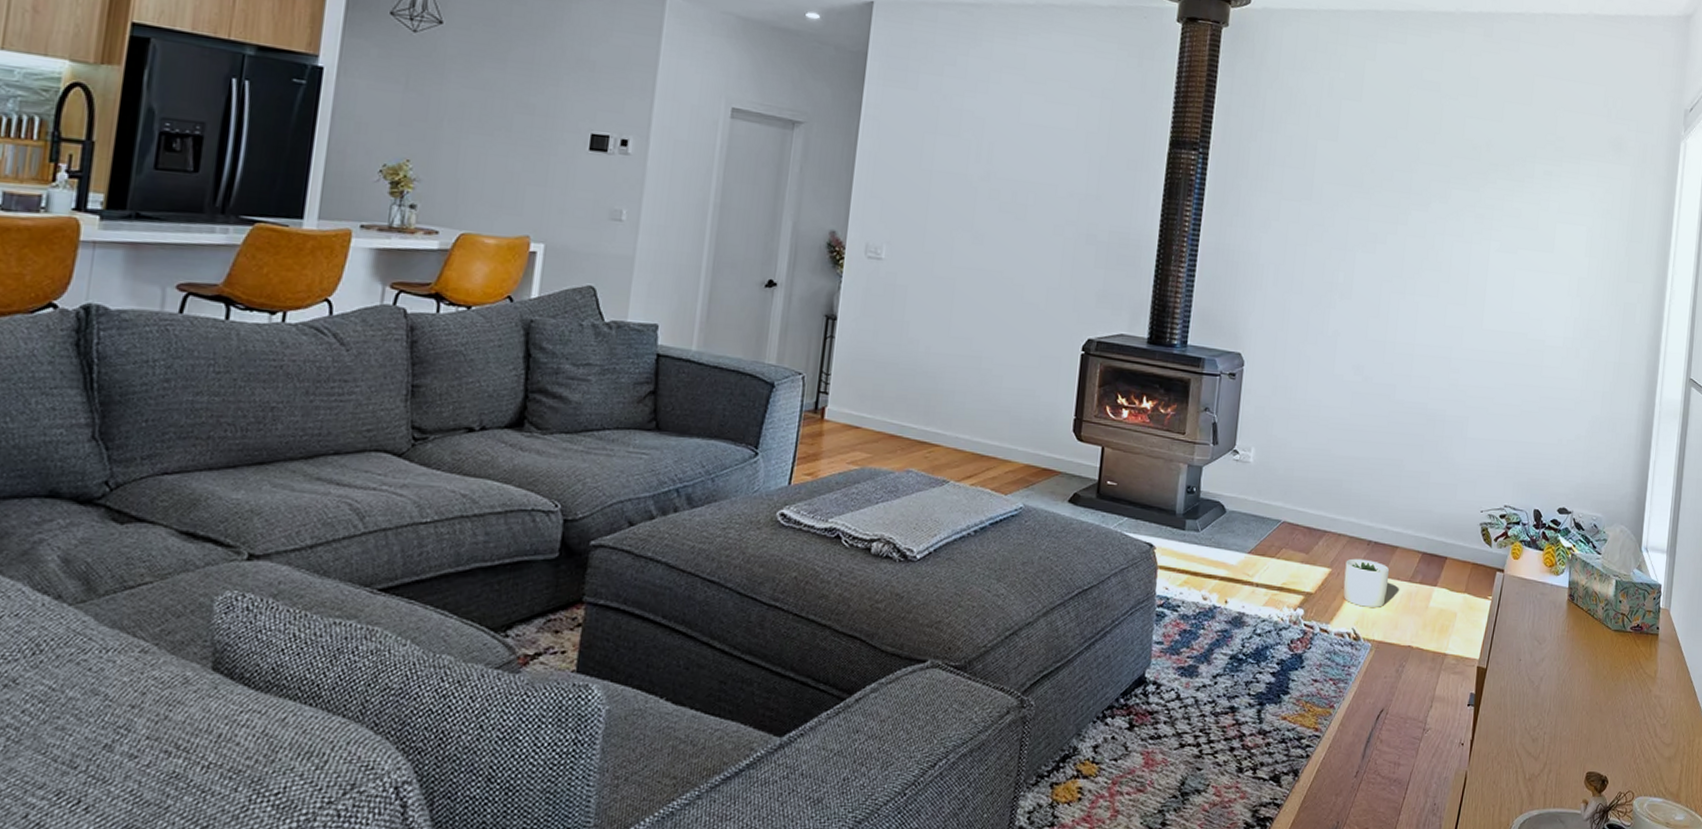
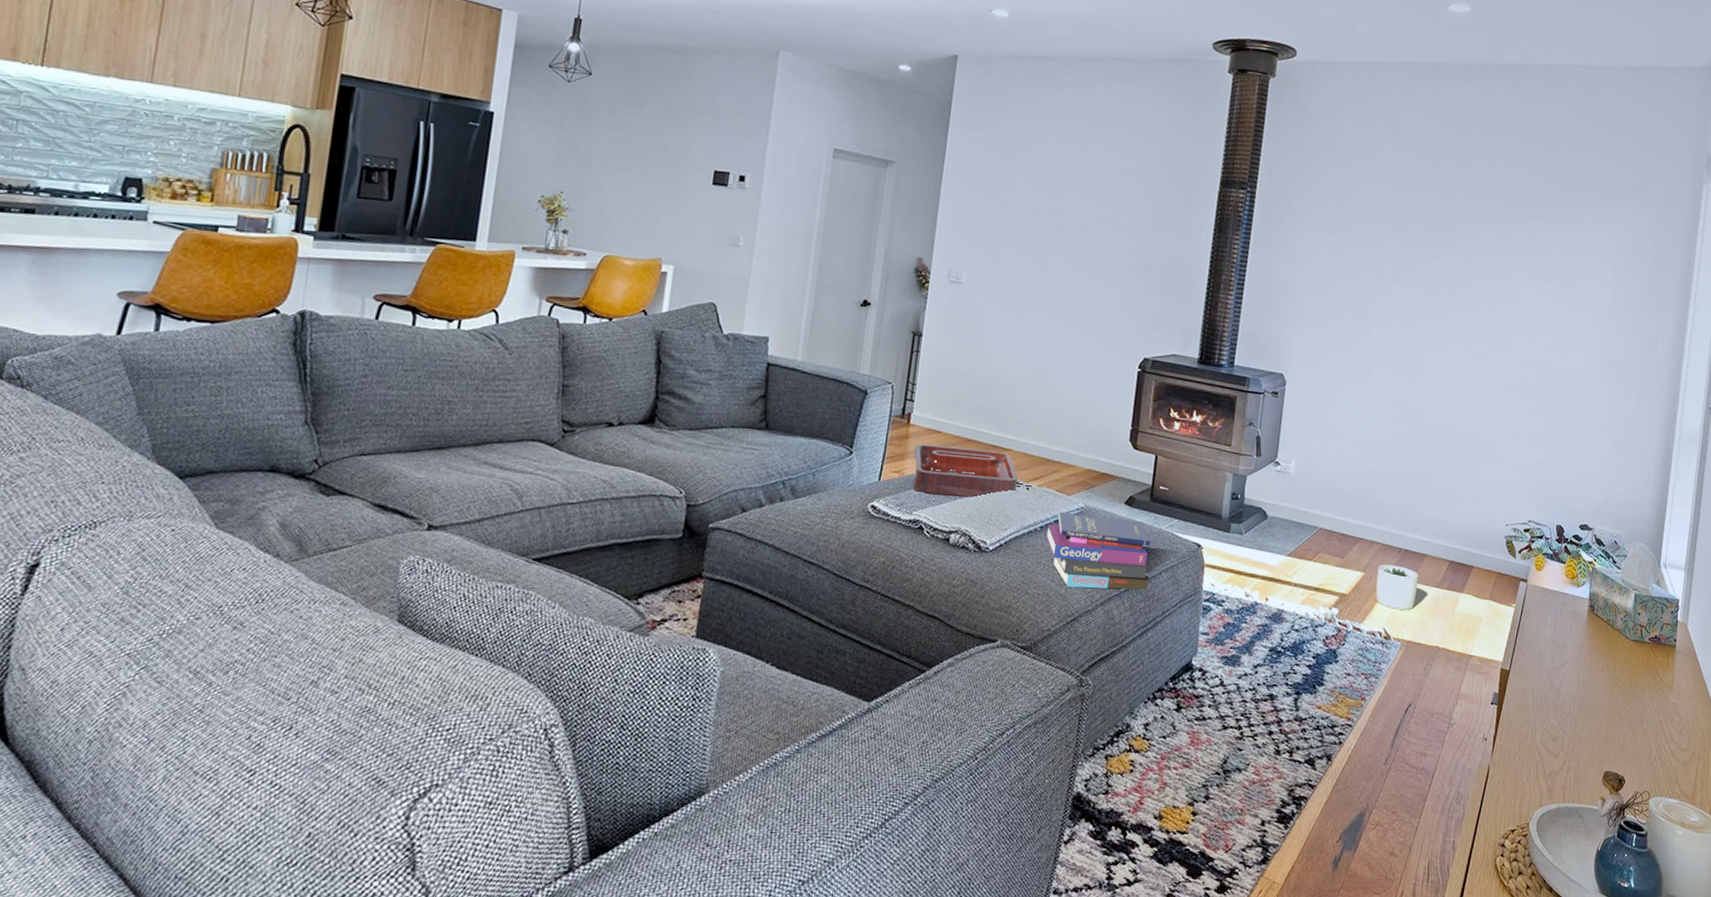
decorative tray: none [827,442,949,501] -> present [912,444,1019,498]
books: none [981,513,1098,598] -> present [1046,511,1151,590]

